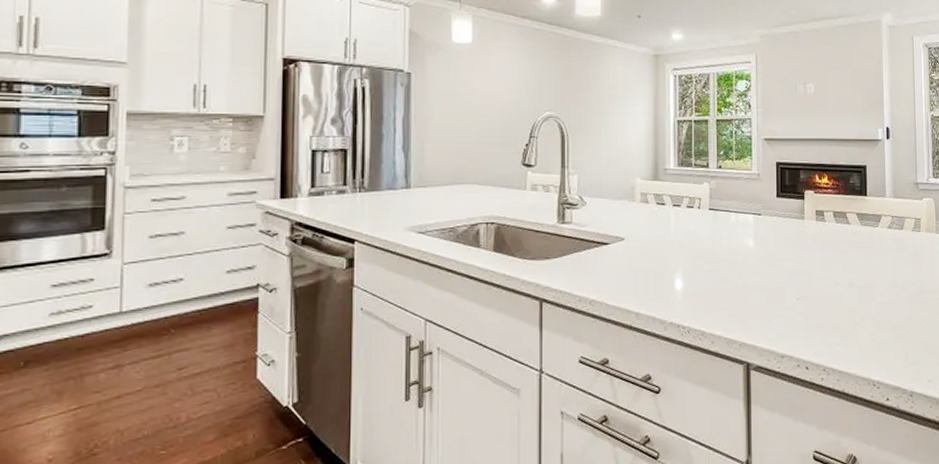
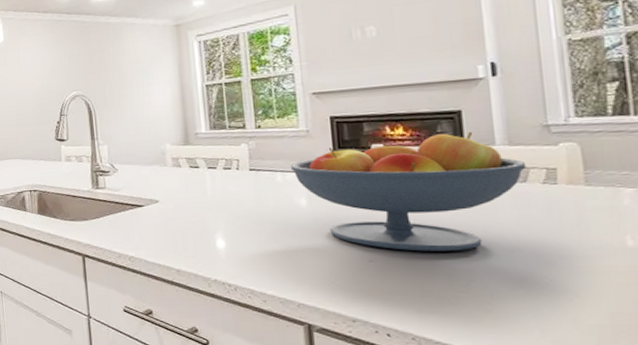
fruit bowl: none [743,184,904,289] -> present [290,132,527,252]

